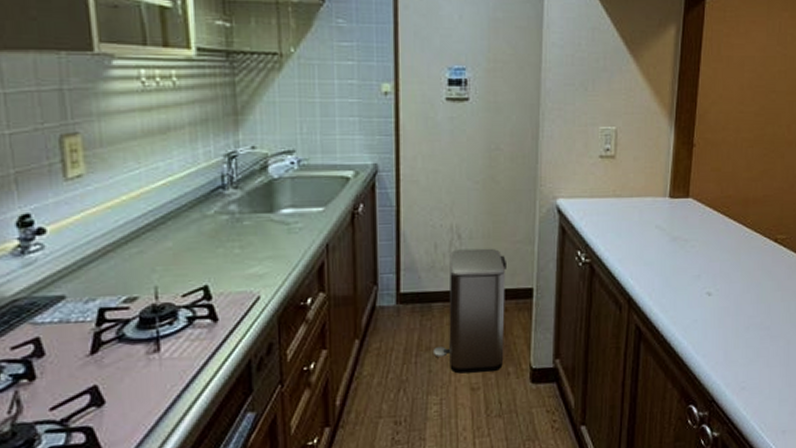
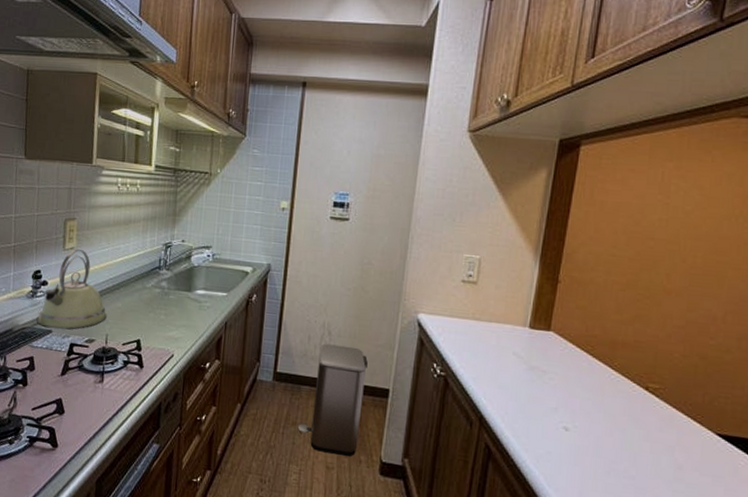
kettle: none [35,175,151,294] -> present [36,248,107,330]

